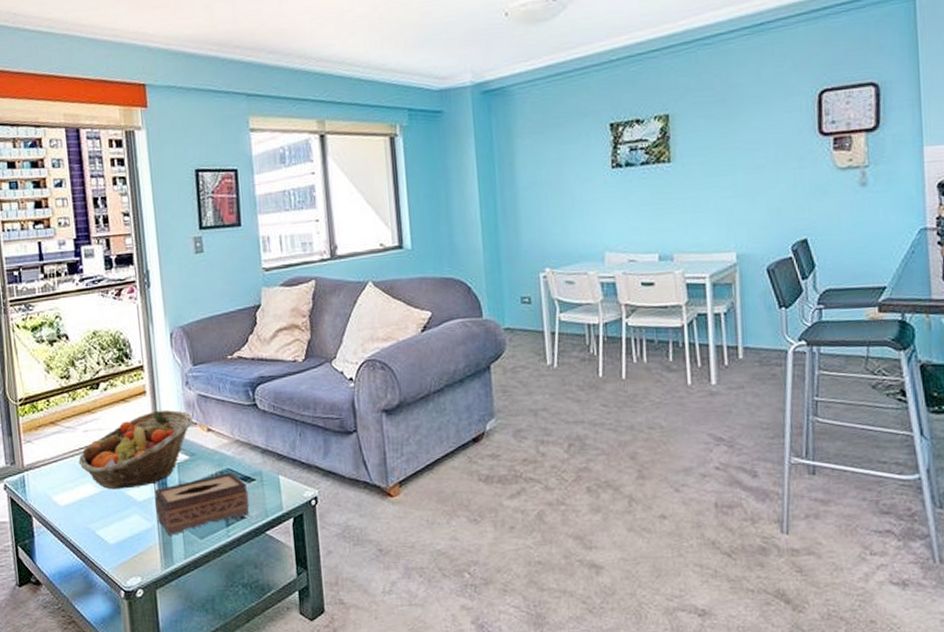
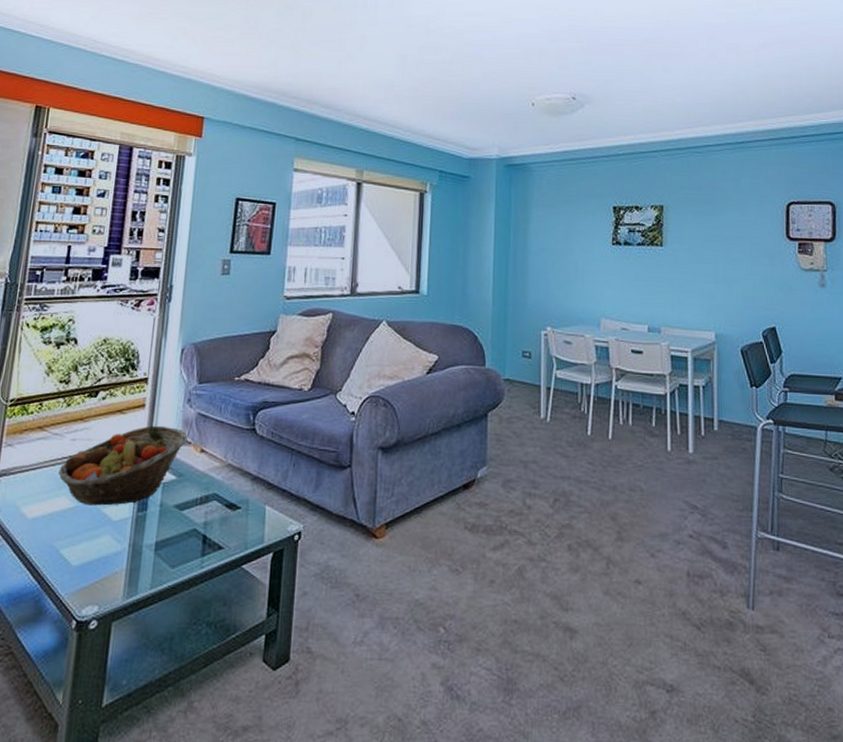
tissue box: present [154,472,250,536] -> none [130,498,231,562]

